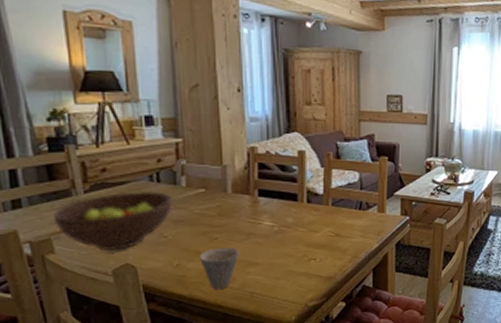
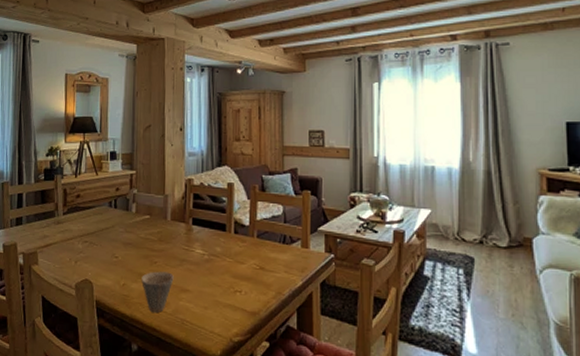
fruit bowl: present [52,190,173,250] -> none [40,214,125,266]

